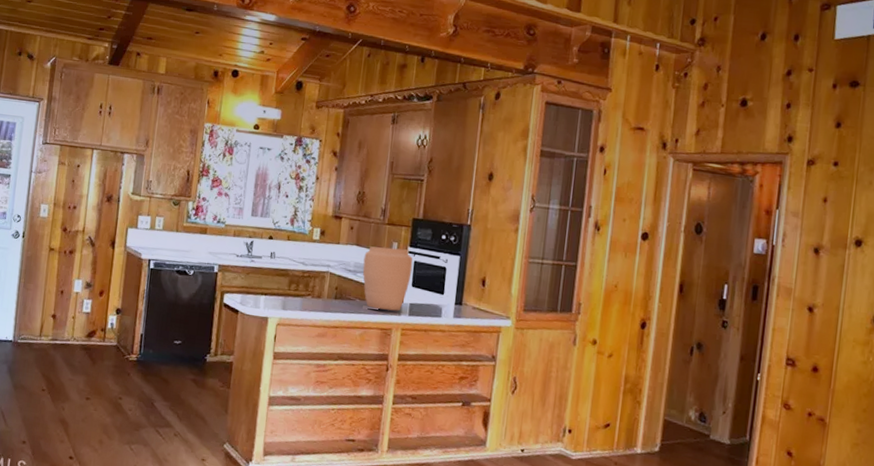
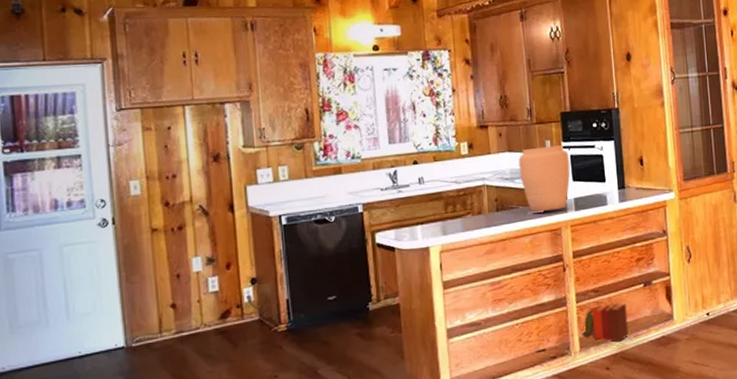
books: none [391,412,441,453] -> present [581,303,629,342]

